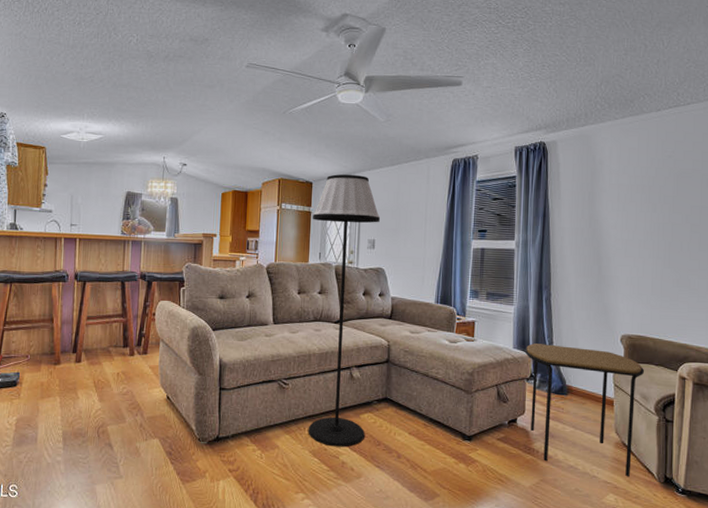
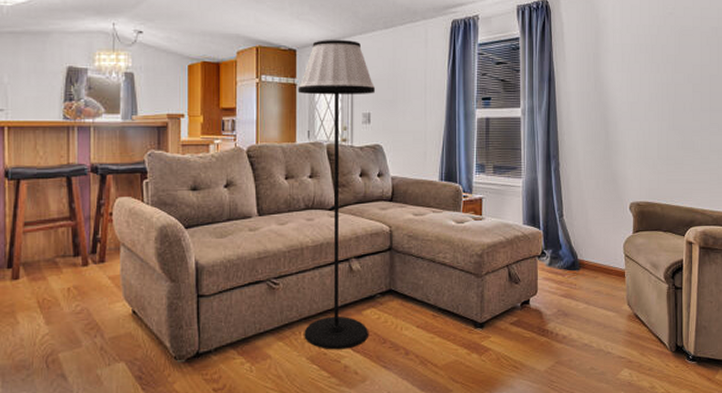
side table: present [524,343,644,477] -> none [534,217,653,350]

